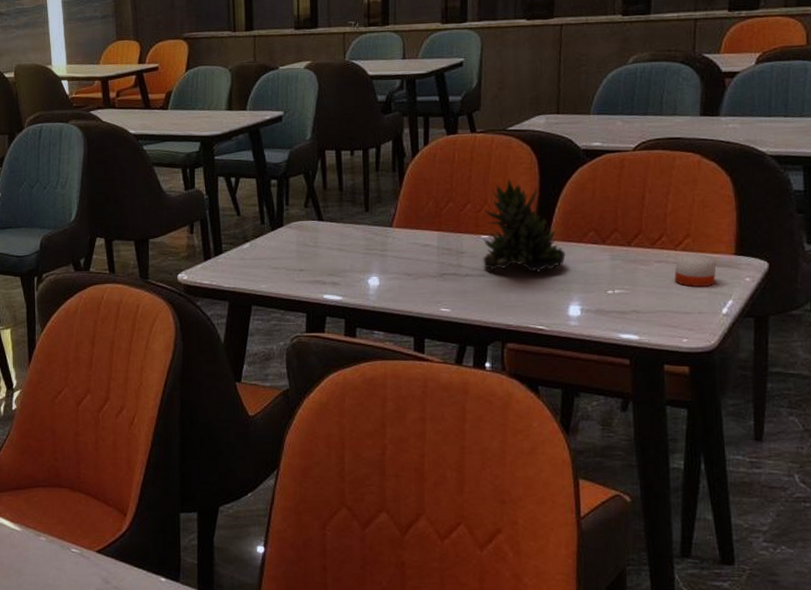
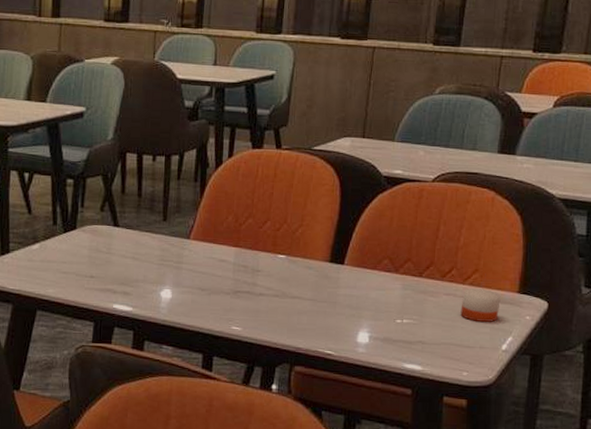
succulent plant: present [483,178,566,272] -> none [278,199,359,297]

